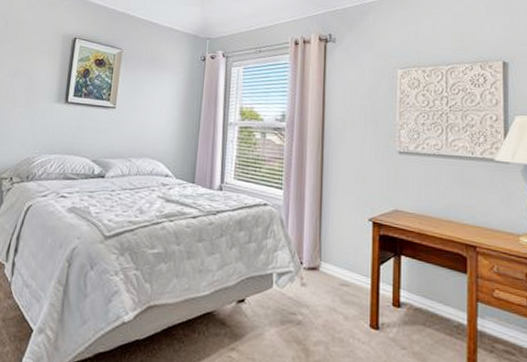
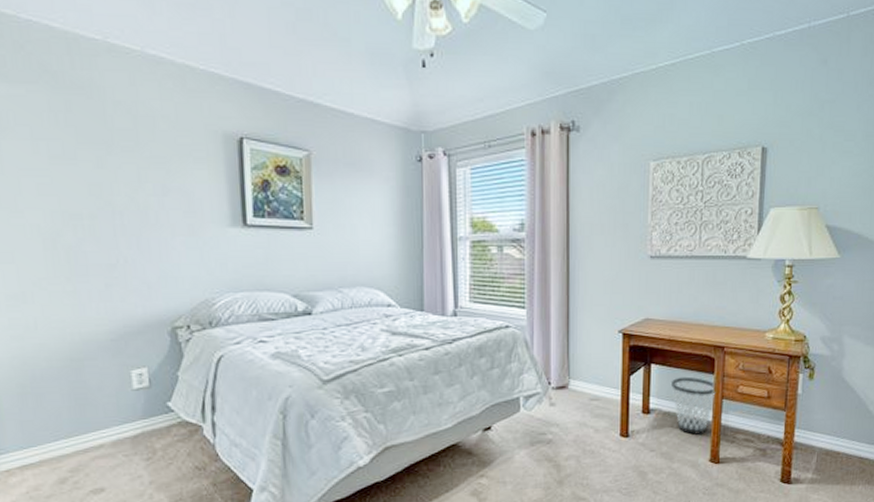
wastebasket: none [423,272,470,338] -> present [671,376,716,435]

